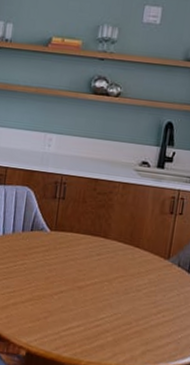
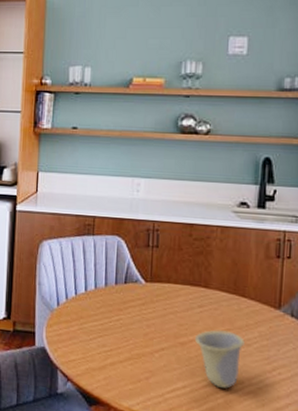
cup: none [91,276,136,328] -> present [194,329,245,389]

